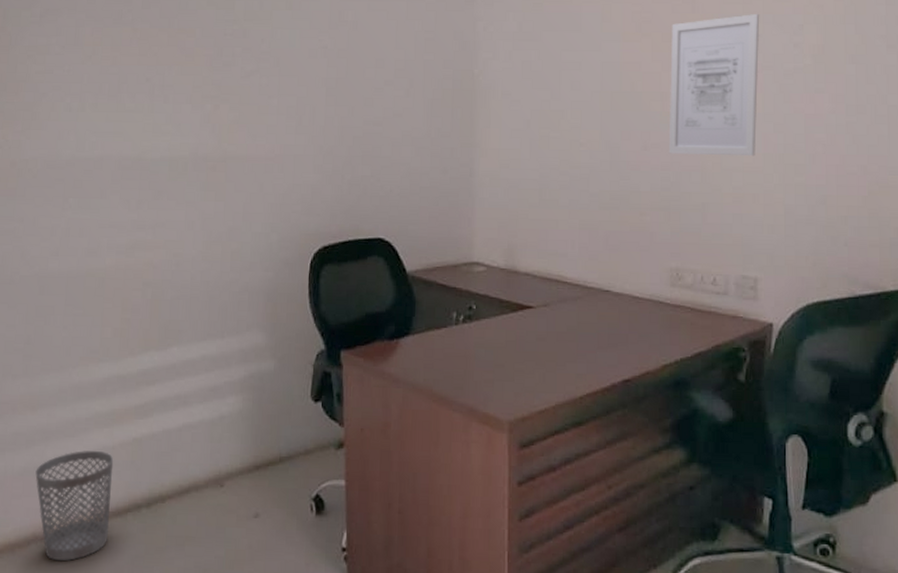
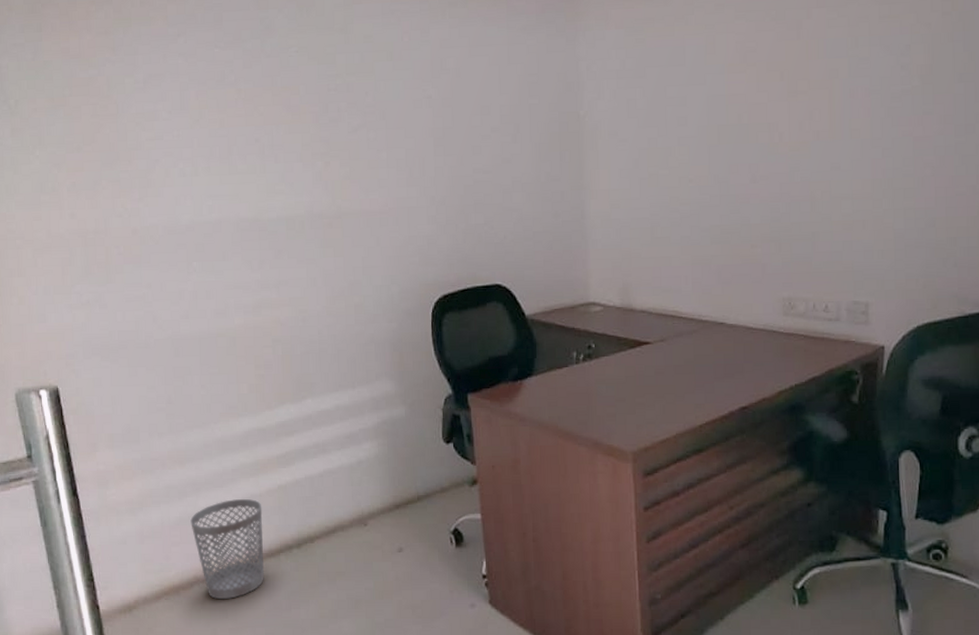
wall art: present [668,13,760,157] -> none [776,35,866,185]

